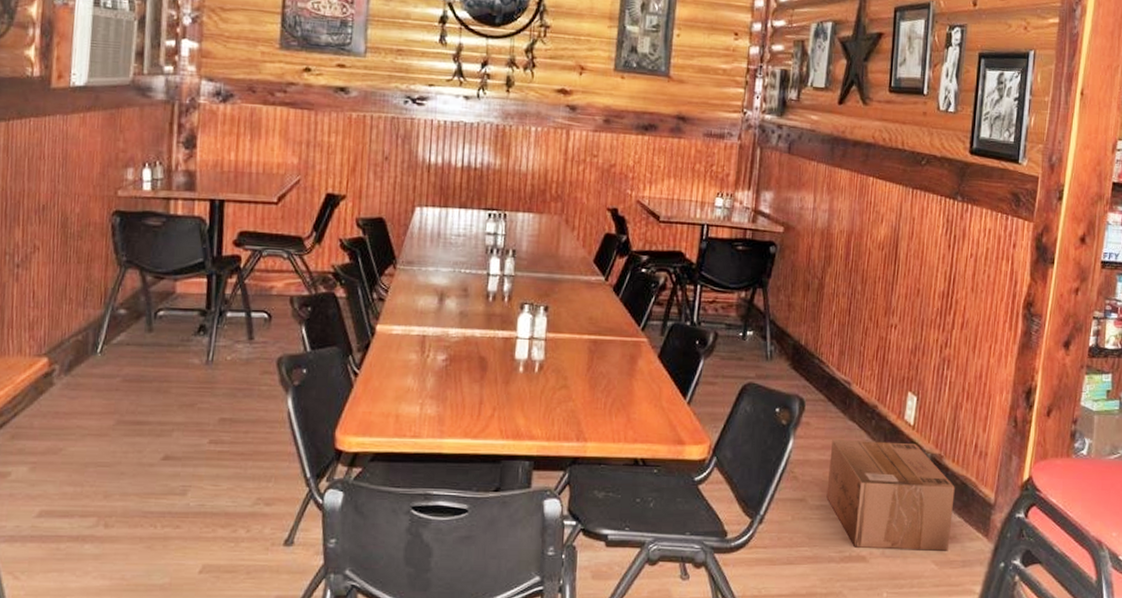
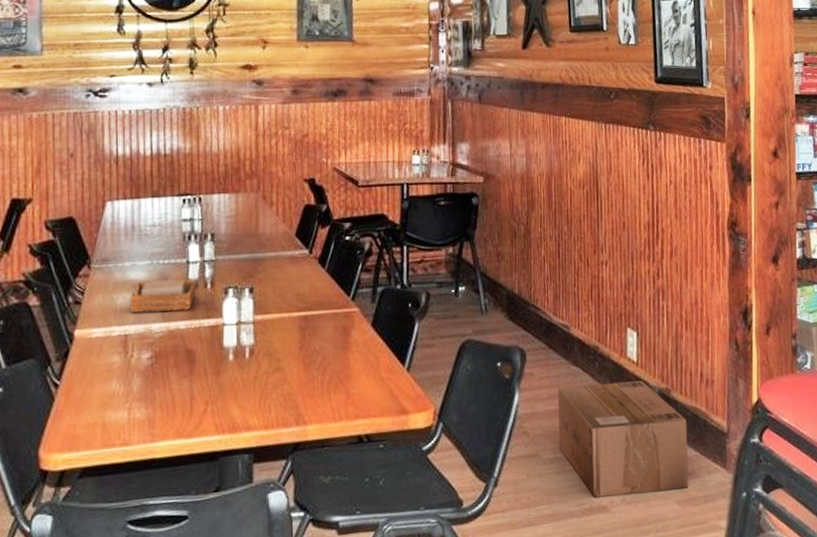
napkin holder: none [429,287,495,320] -> present [129,279,197,313]

